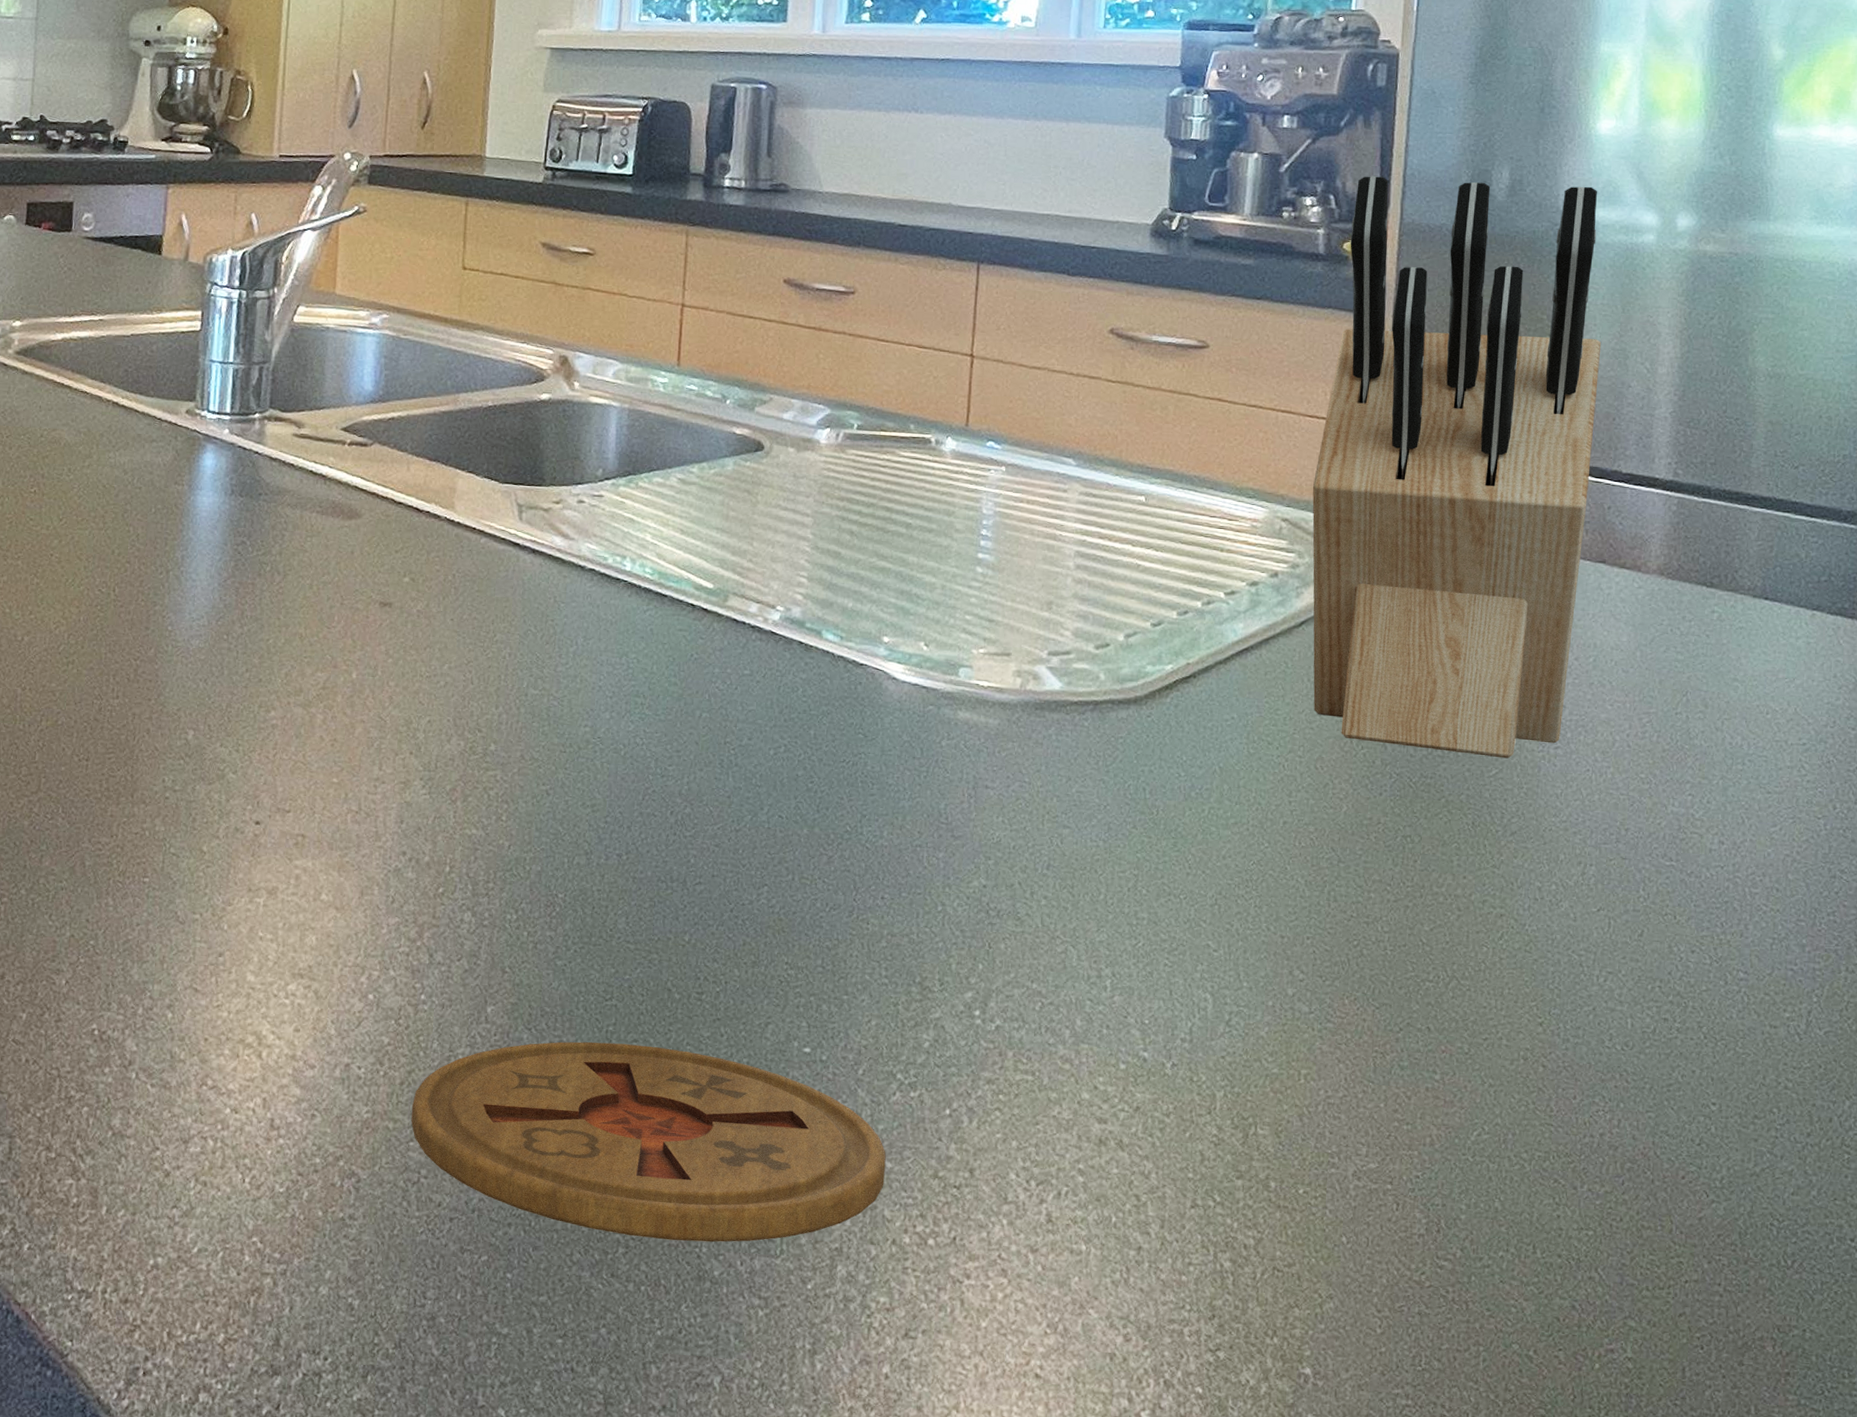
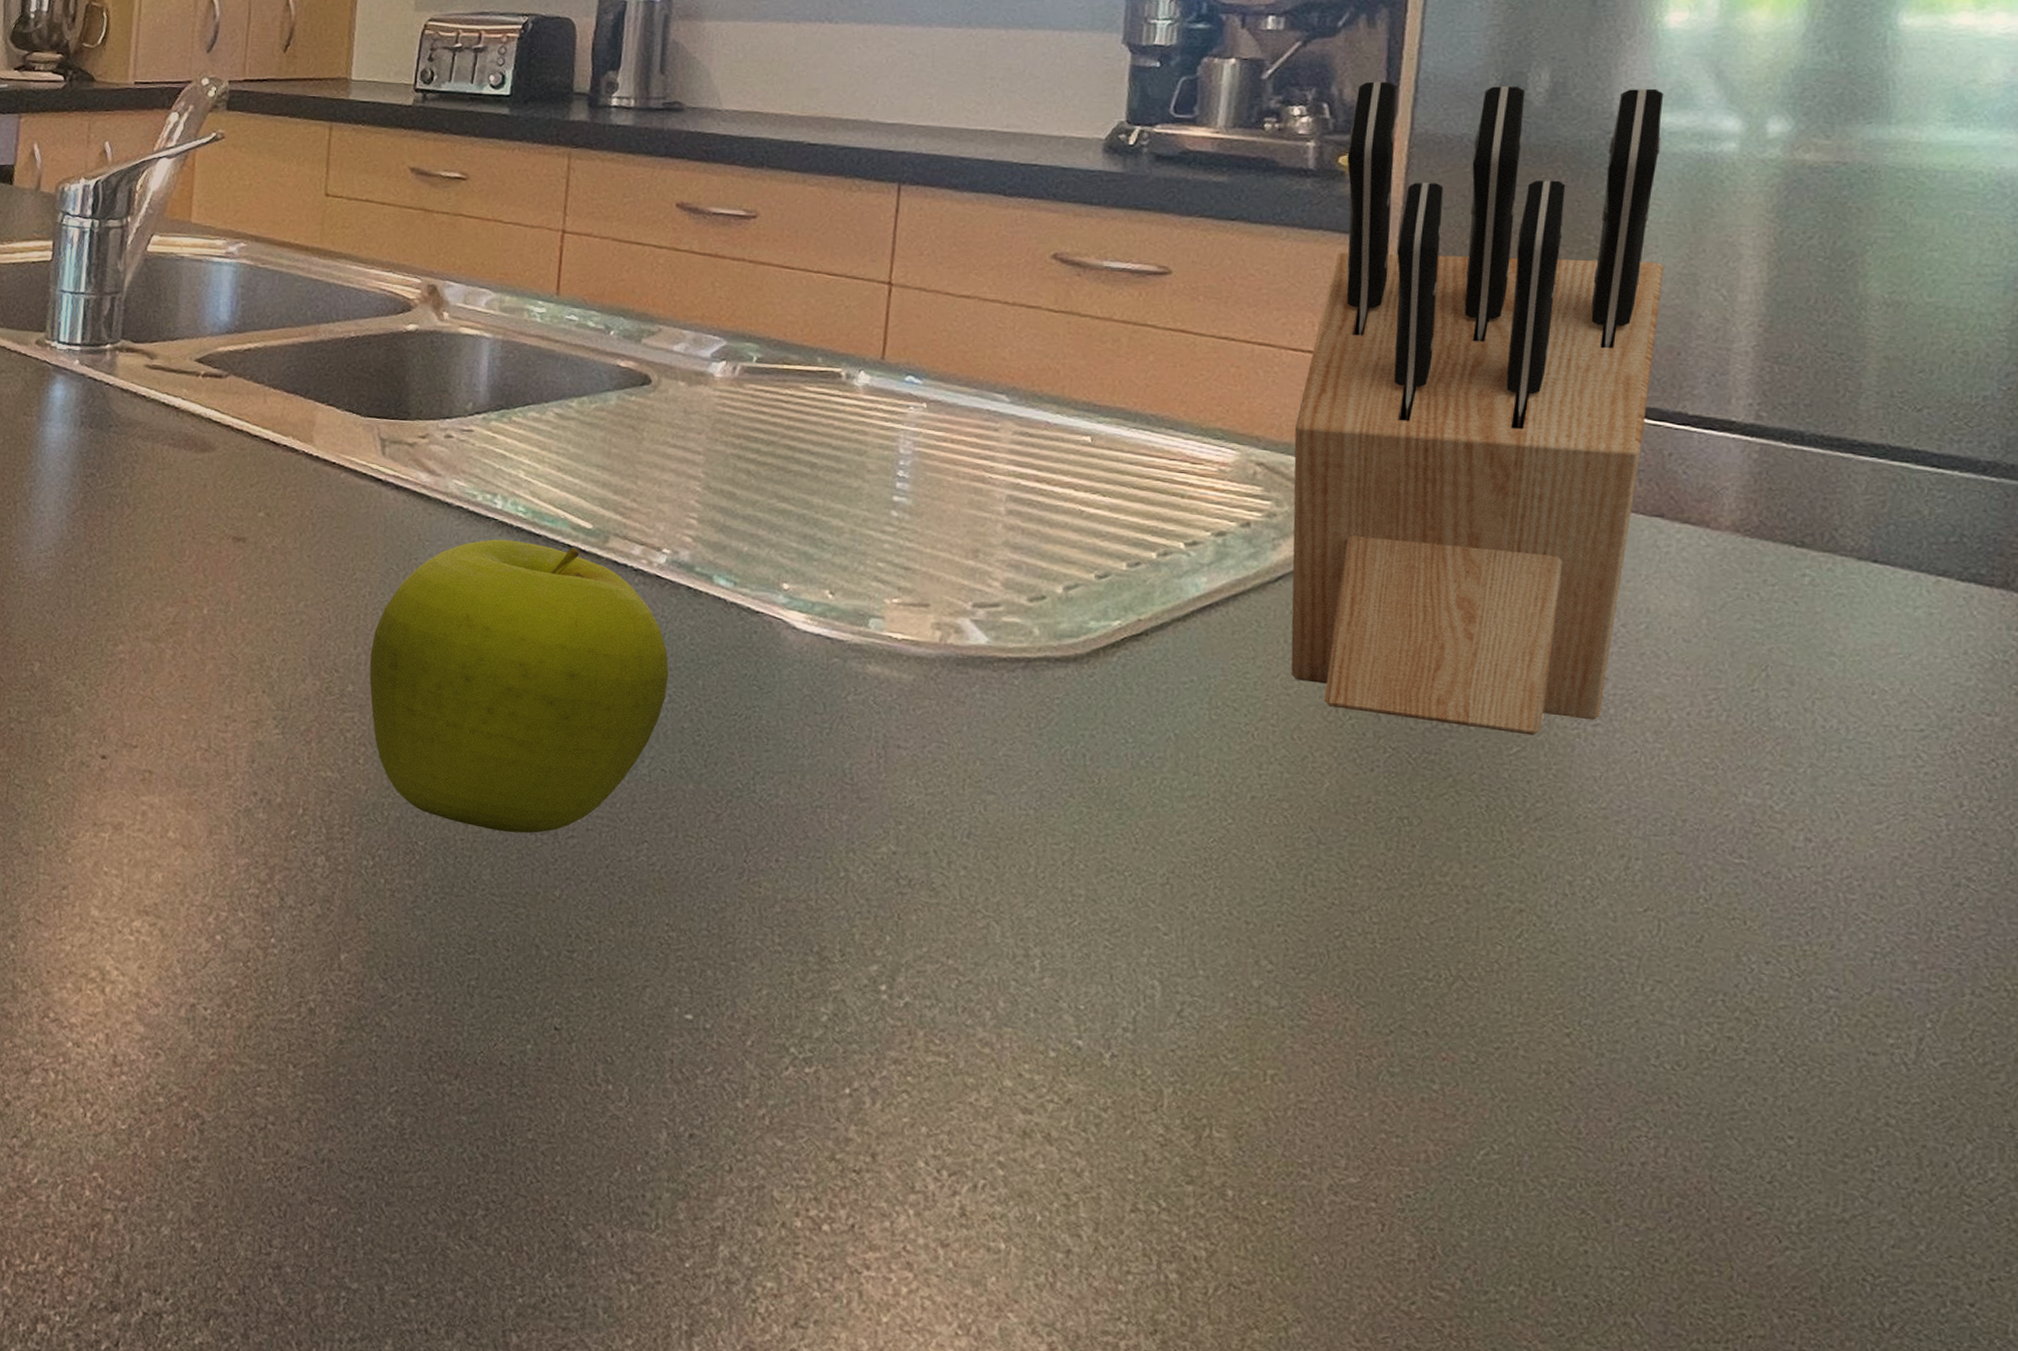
coaster: present [411,1041,886,1243] -> none [258,993,776,1213]
fruit: none [510,599,784,882] -> present [369,539,669,833]

